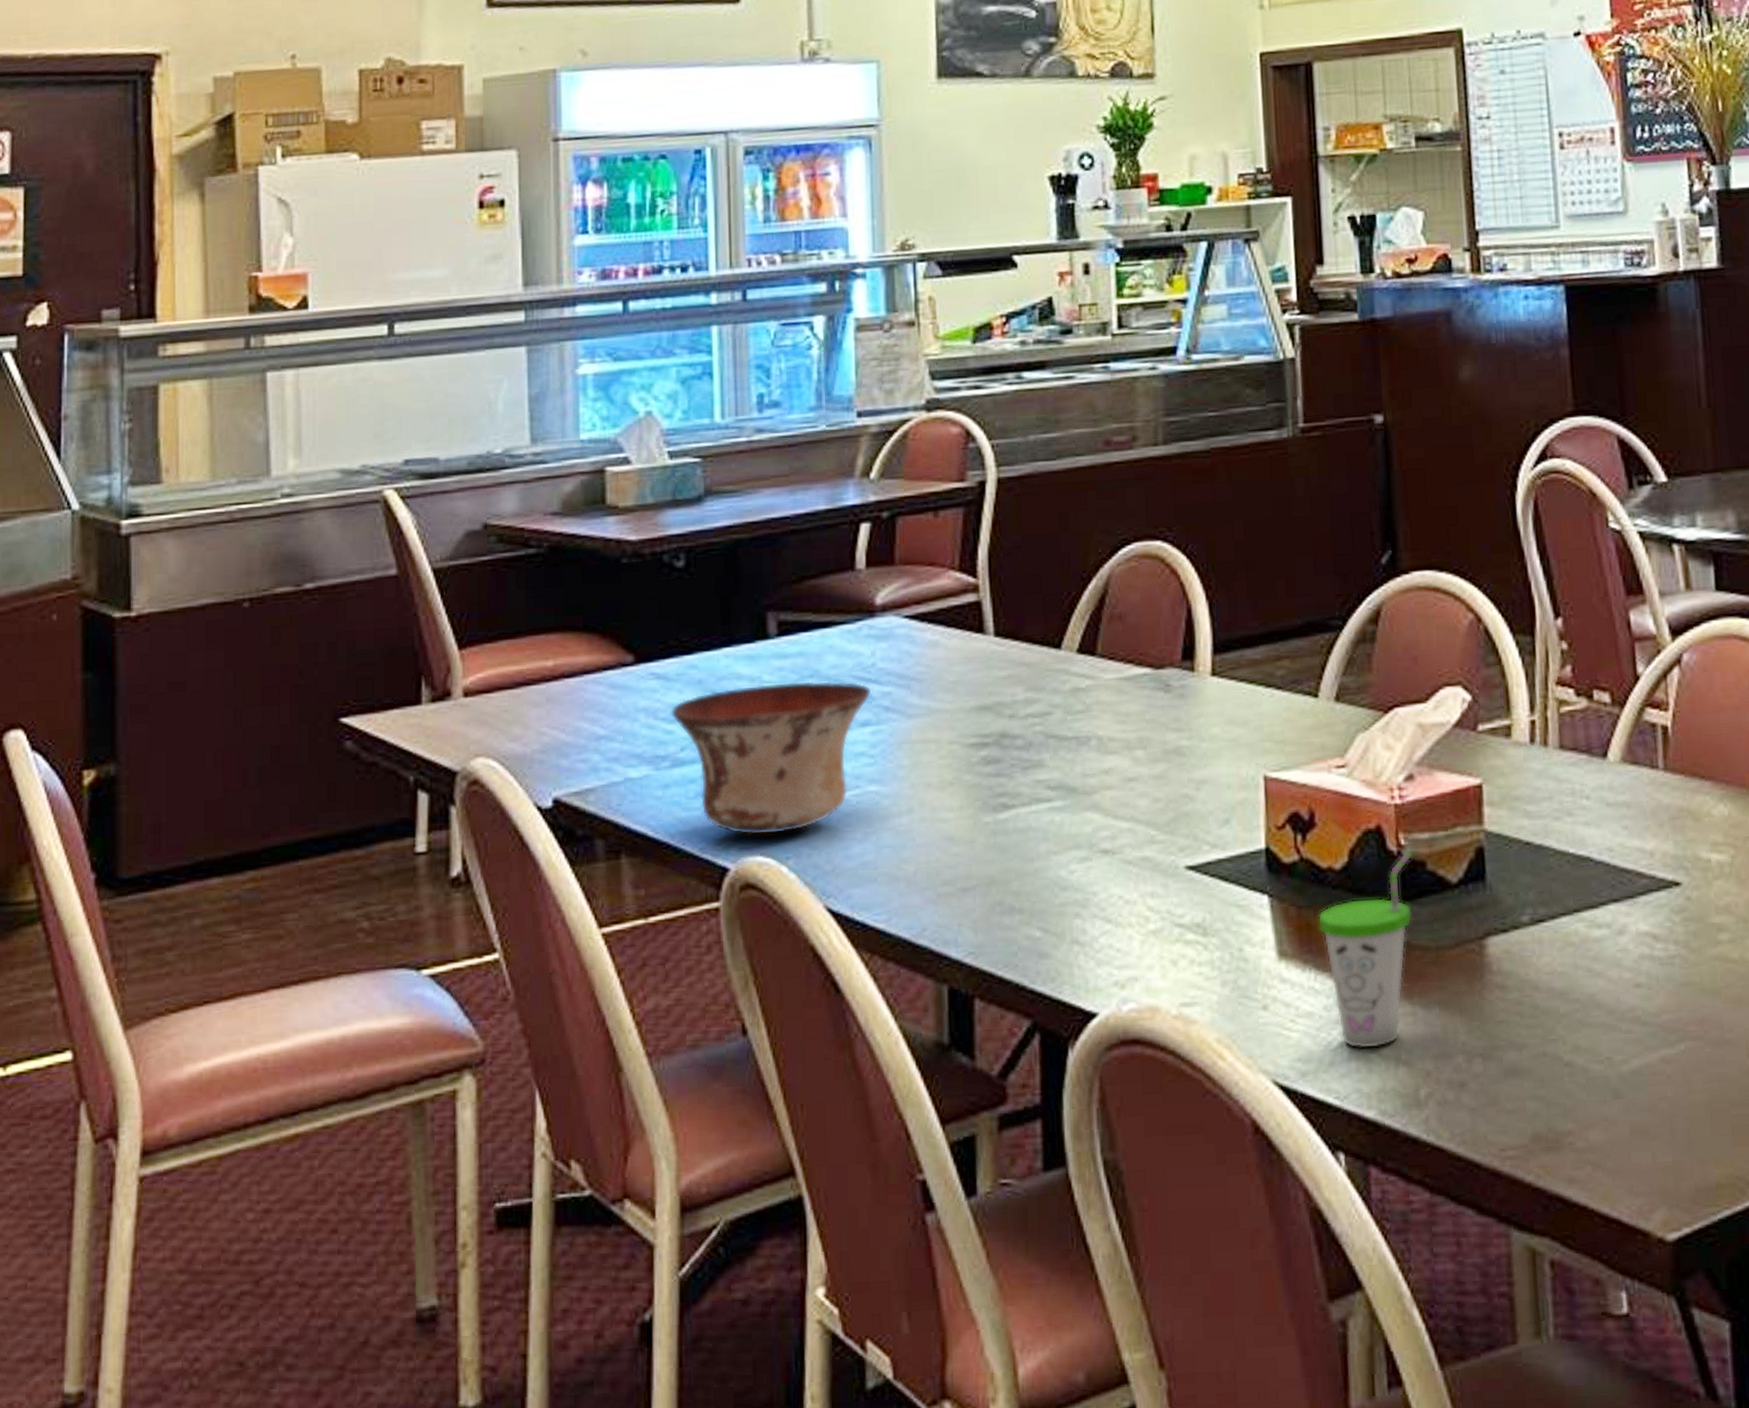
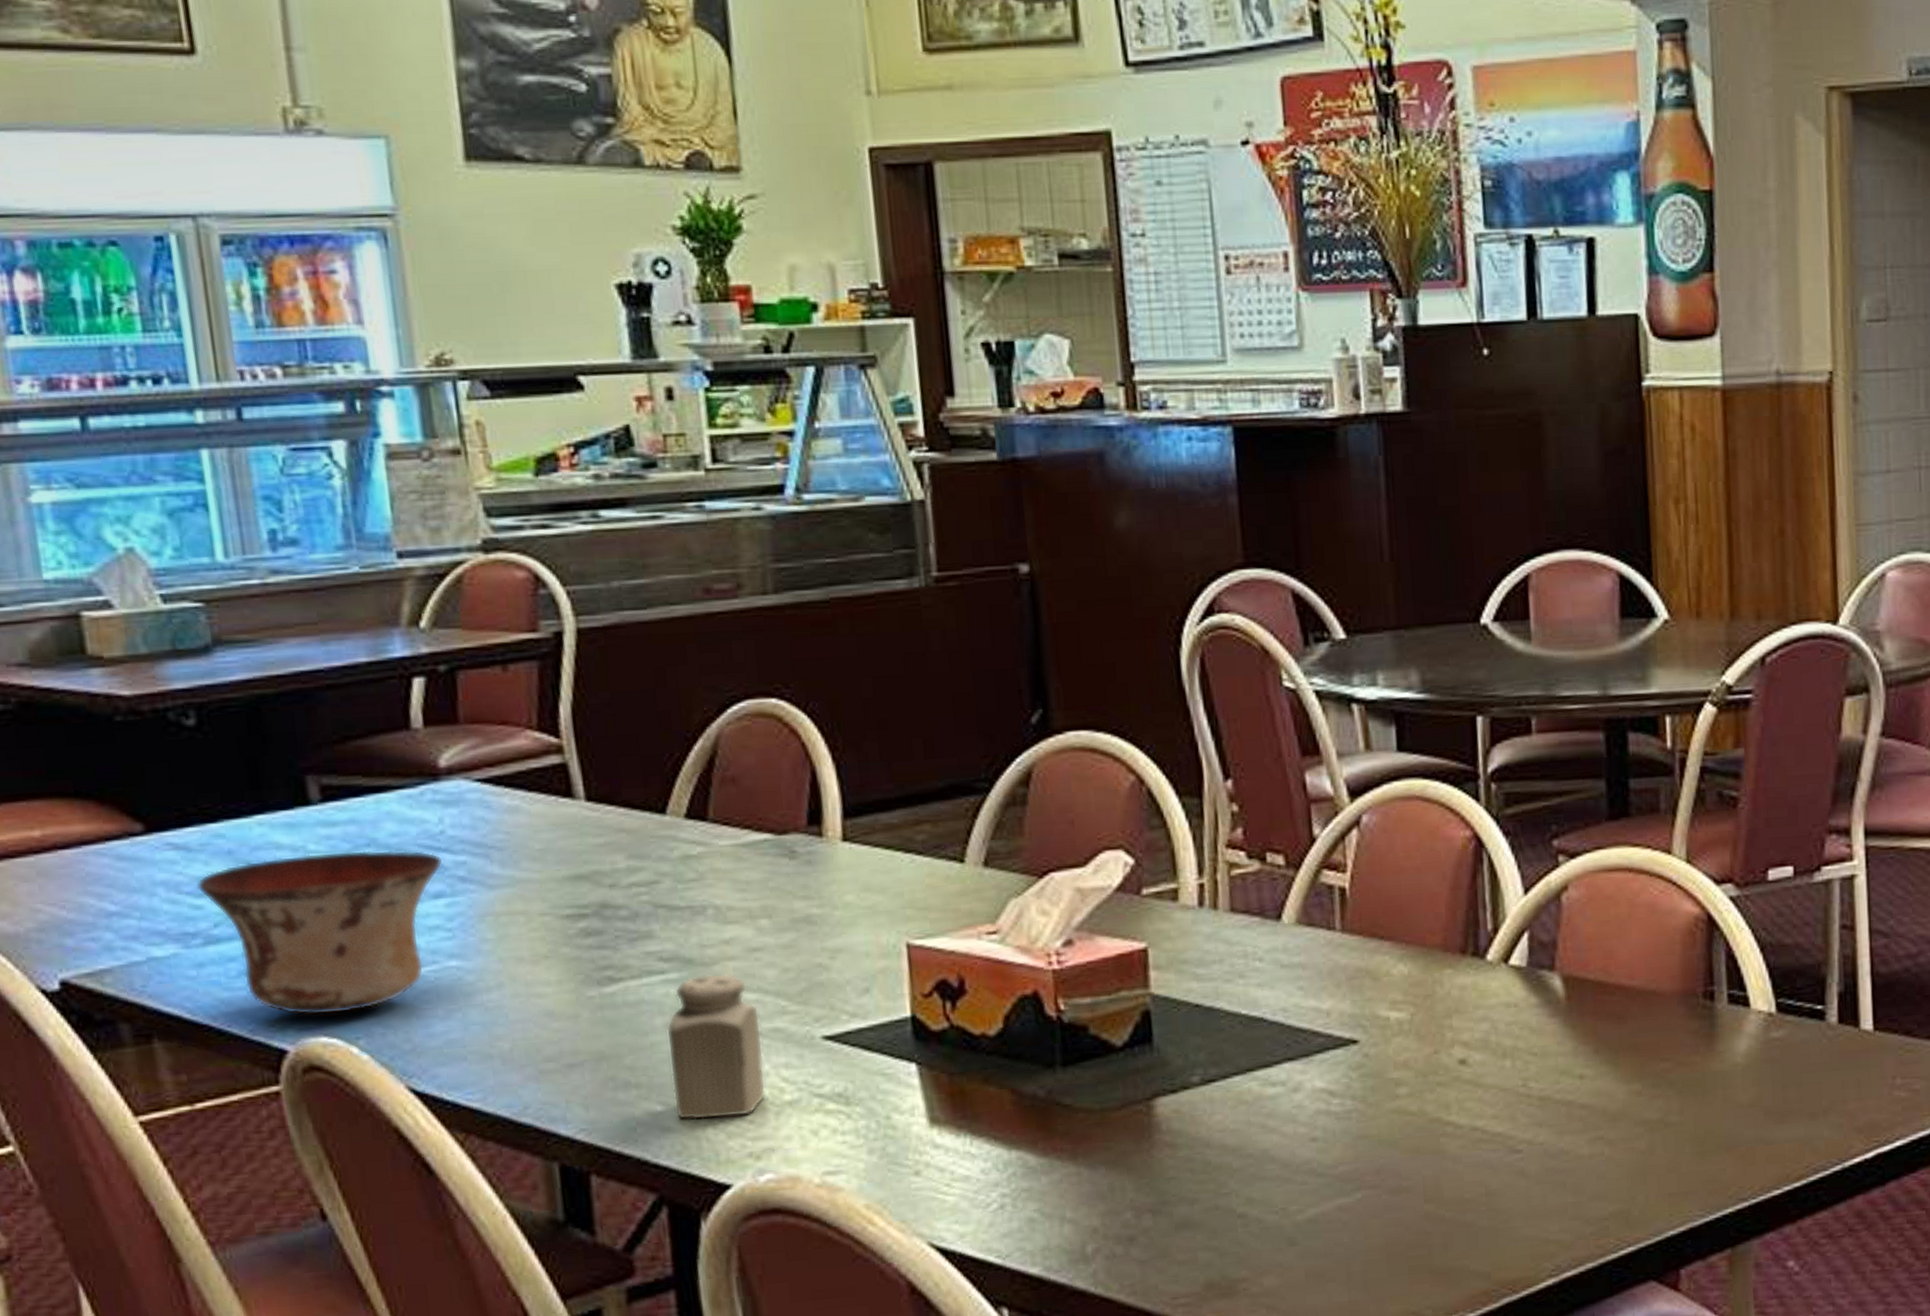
salt shaker: none [1048,802,1133,947] -> present [666,973,766,1120]
cup: present [1317,849,1413,1050] -> none [971,1014,1075,1210]

